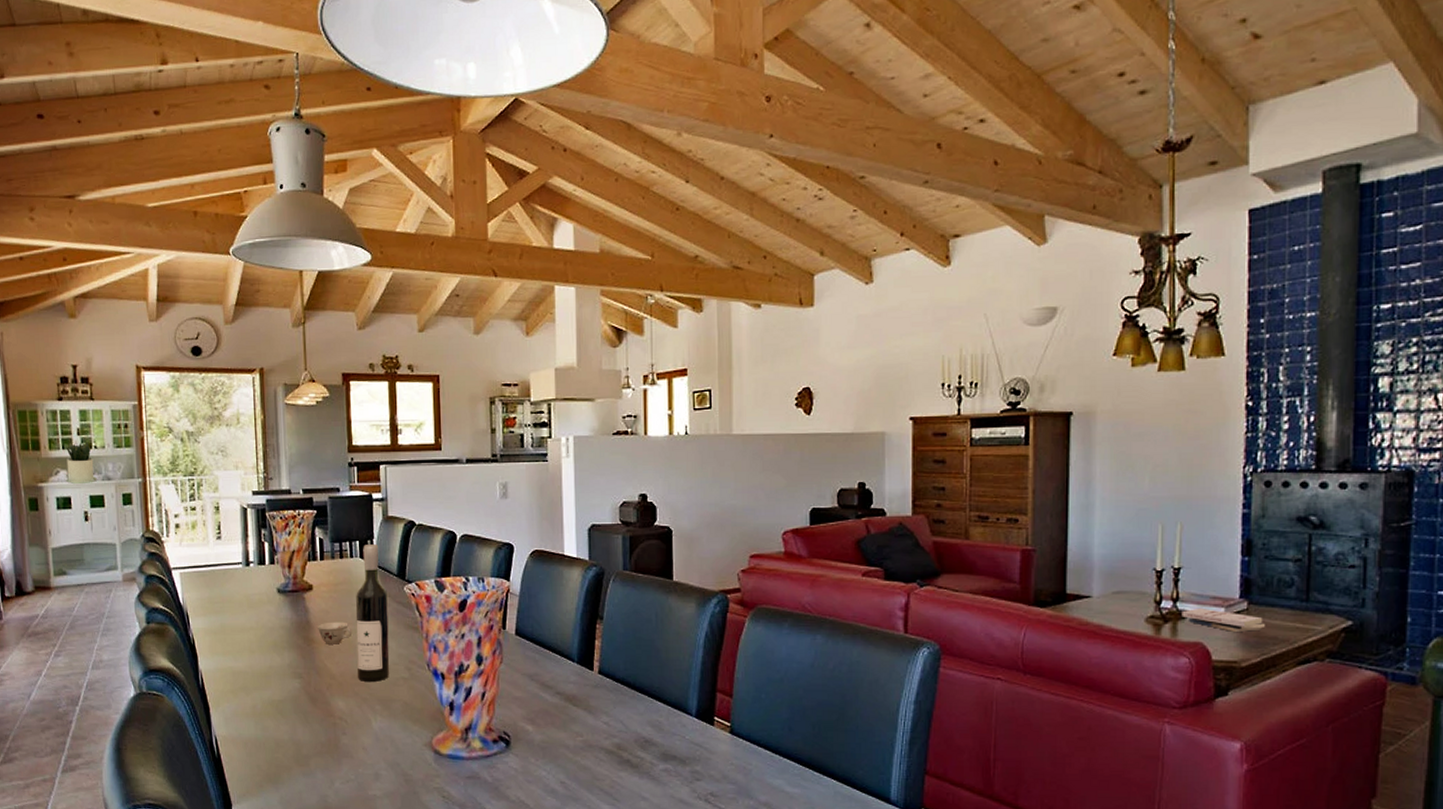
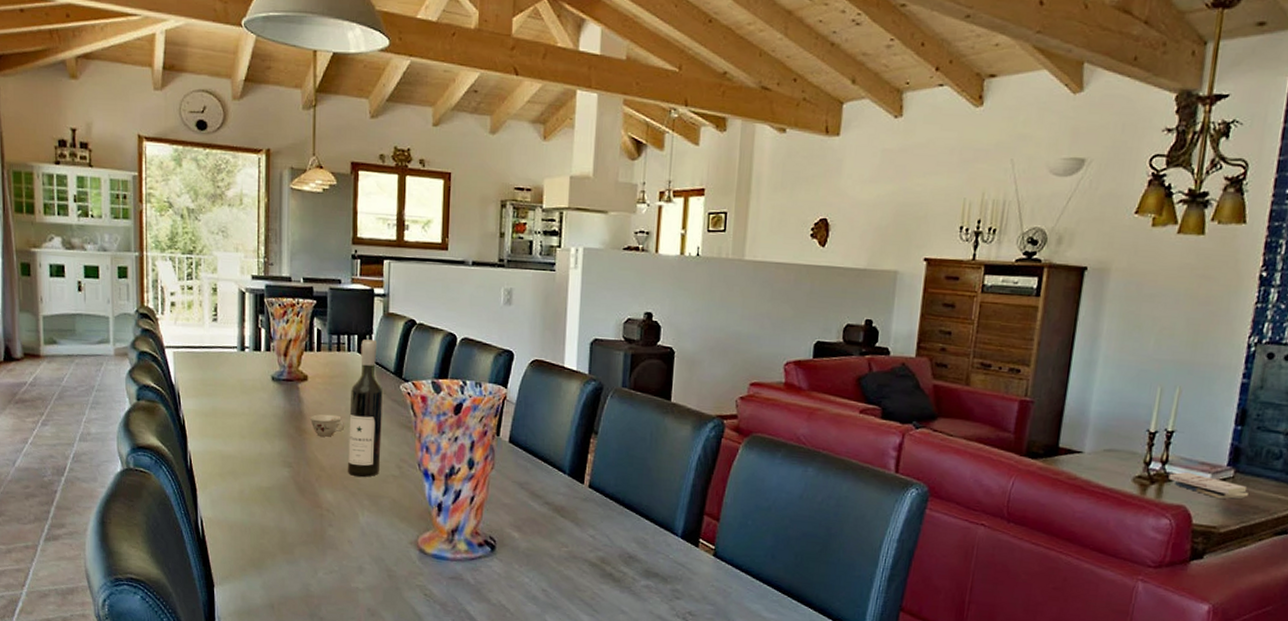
planter: present [64,440,97,485] -> none [60,208,92,254]

